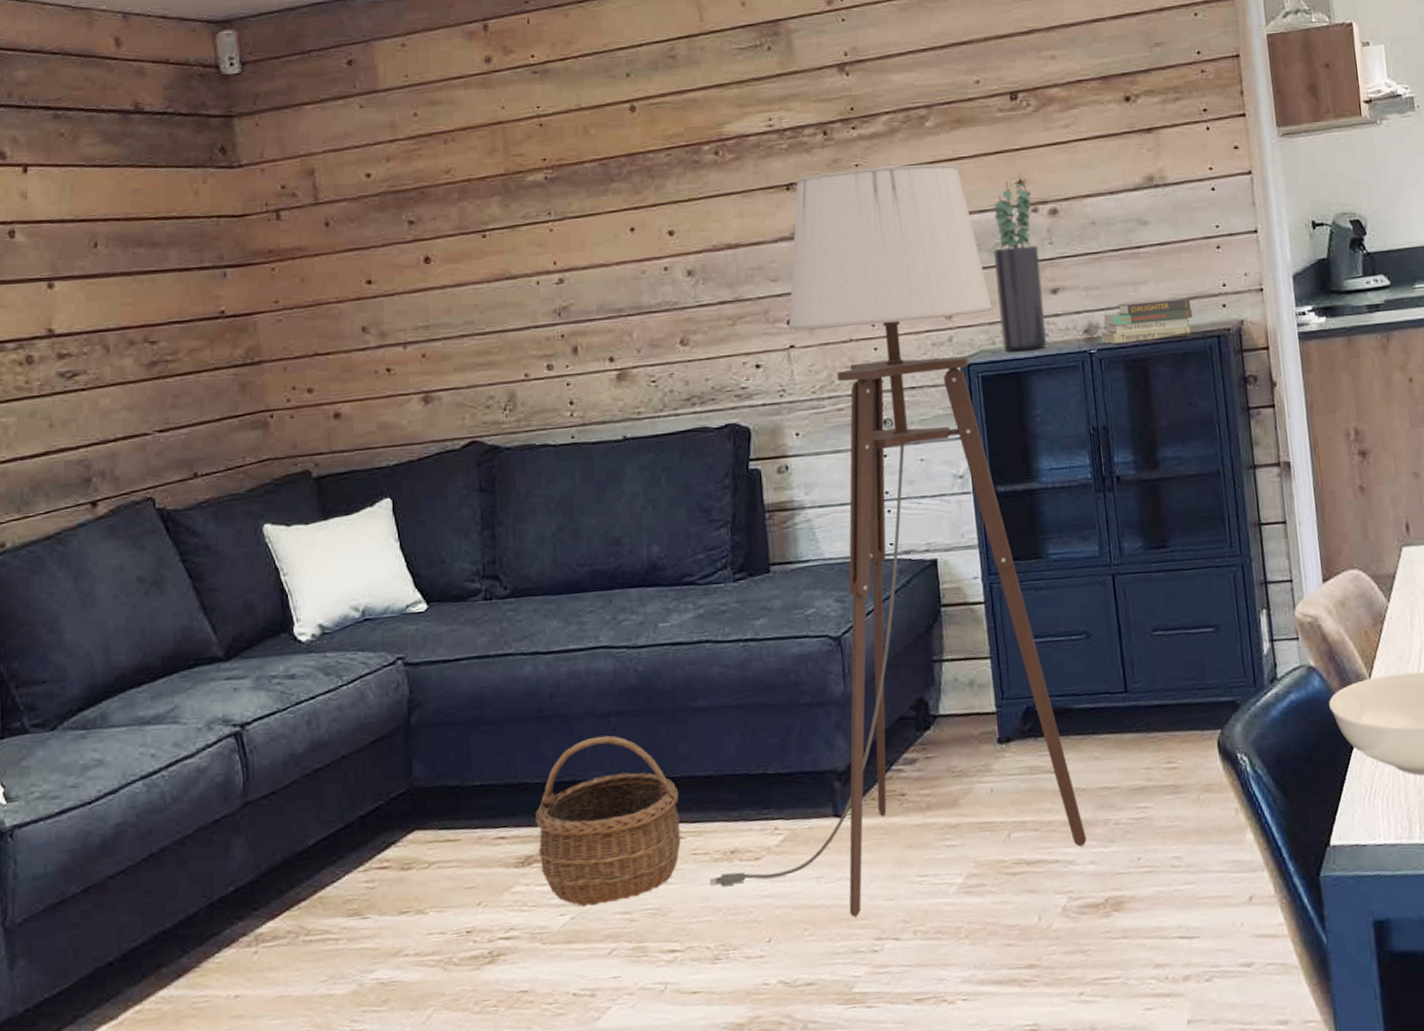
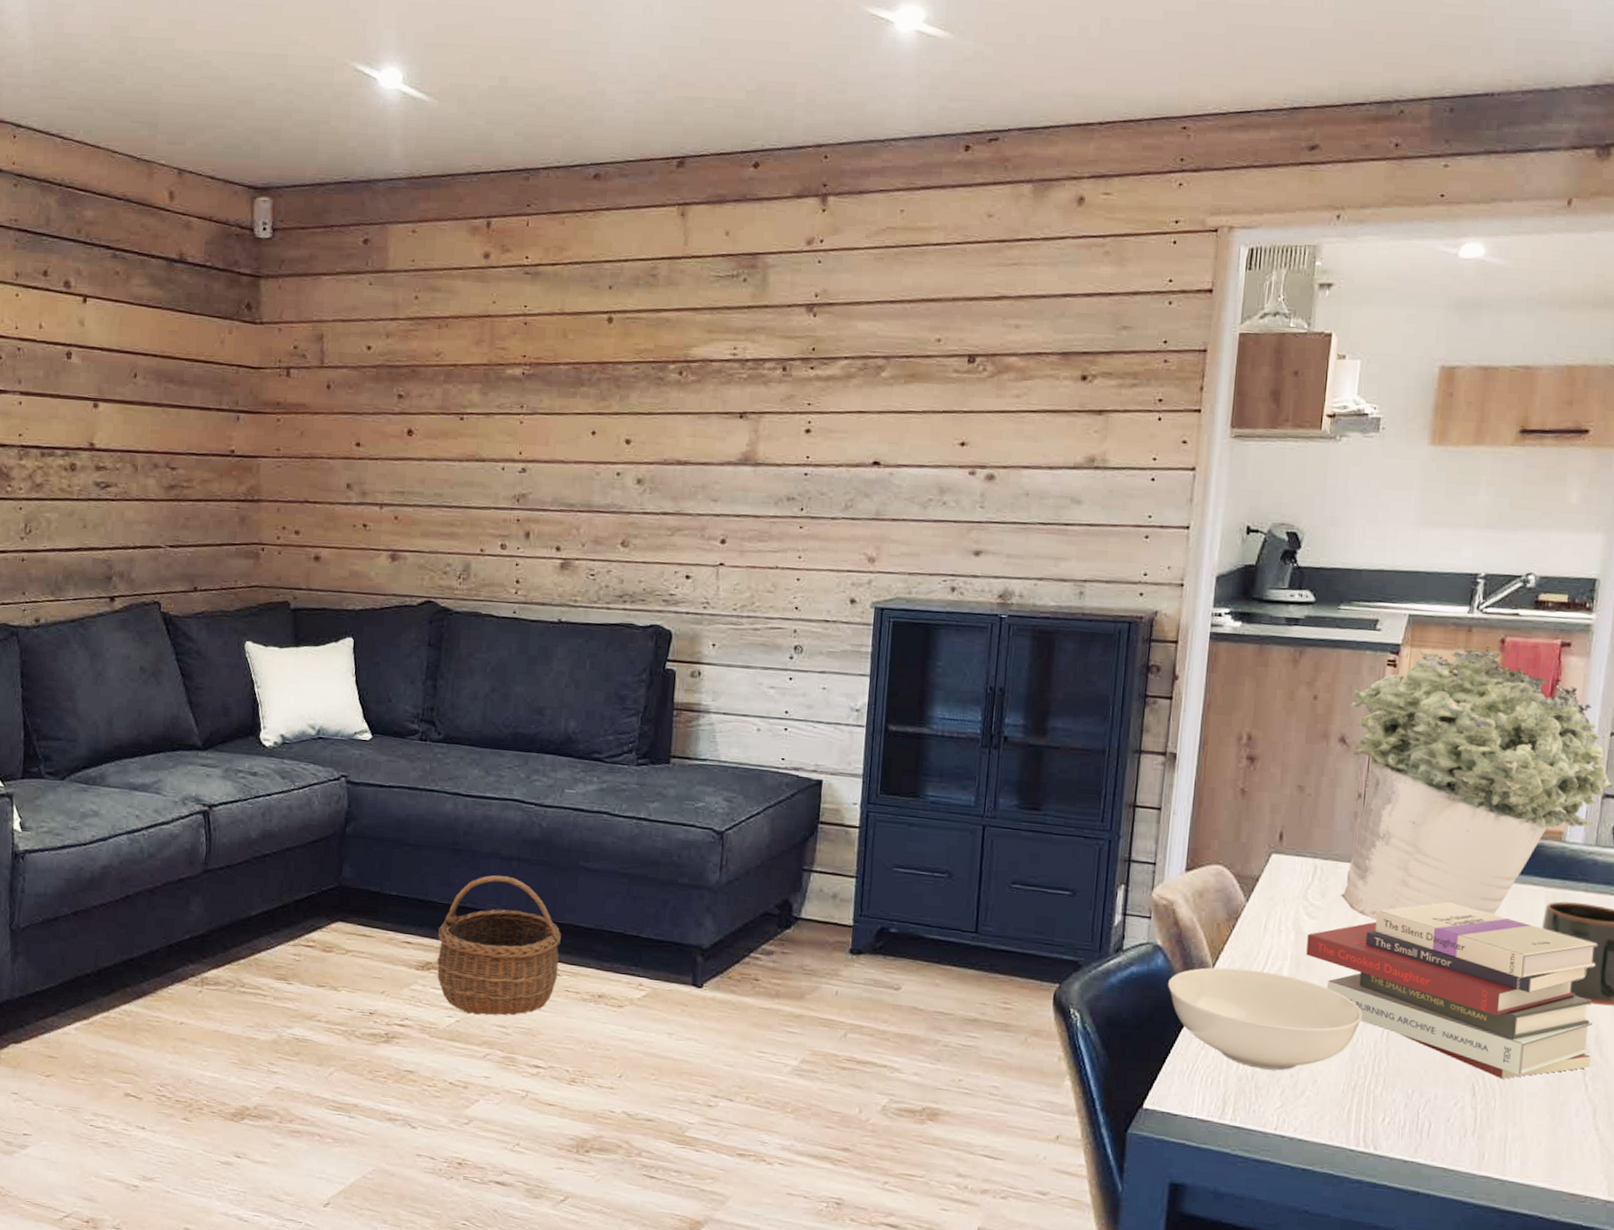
floor lamp: present [709,163,1087,917] -> none [576,407,916,1074]
vase: present [994,174,1048,352] -> none [918,436,973,606]
books: present [1100,297,1193,344] -> none [1013,575,1109,618]

